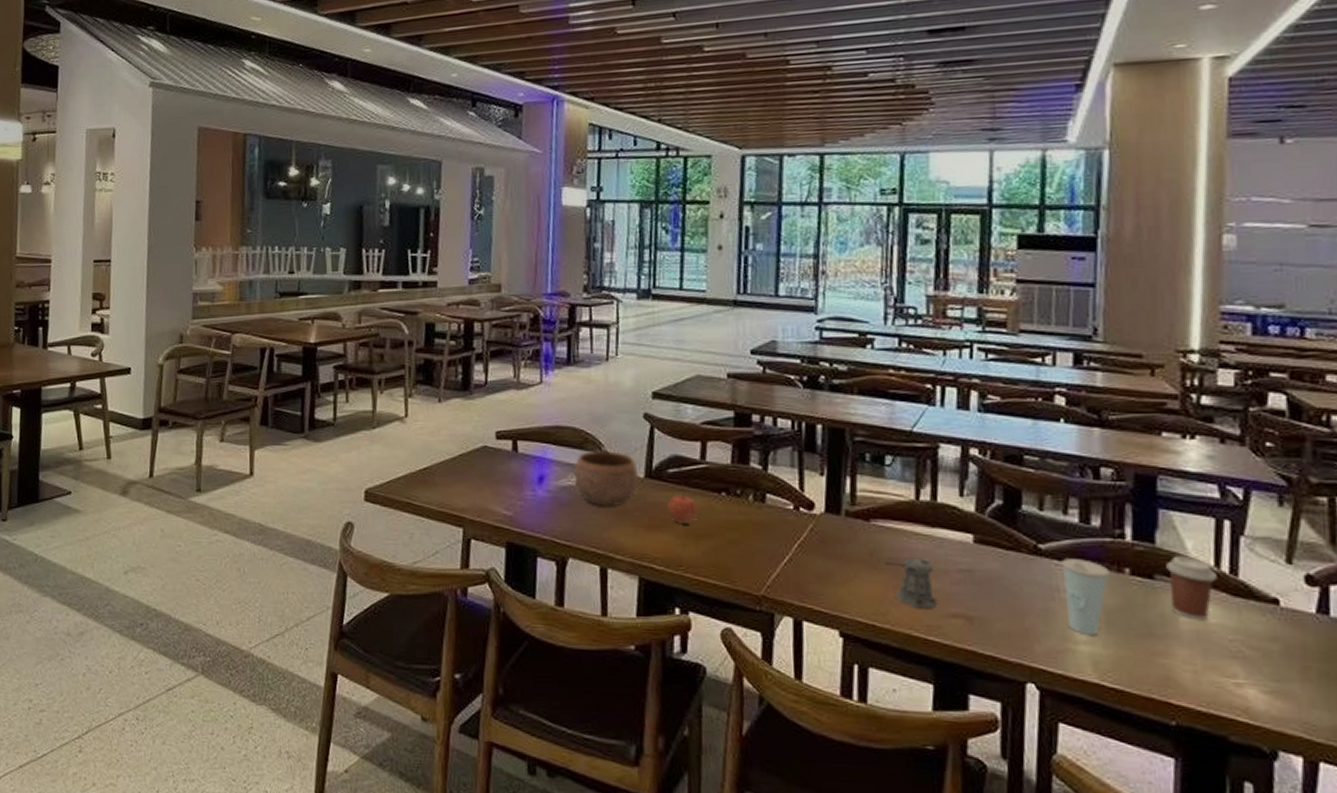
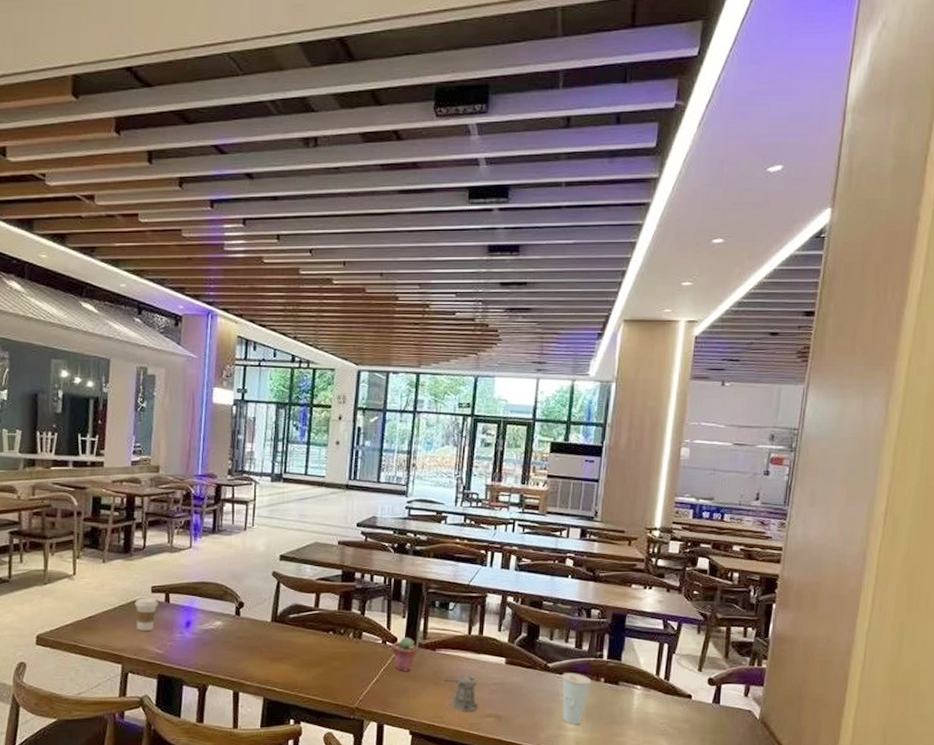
coffee cup: none [476,445,505,488] -> present [134,598,158,632]
bowl: present [573,451,639,507] -> none [215,601,267,645]
apple: present [668,493,699,523] -> none [288,633,312,656]
potted succulent: none [808,501,844,549] -> present [393,636,417,672]
coffee cup: present [1166,555,1217,621] -> none [627,668,657,711]

